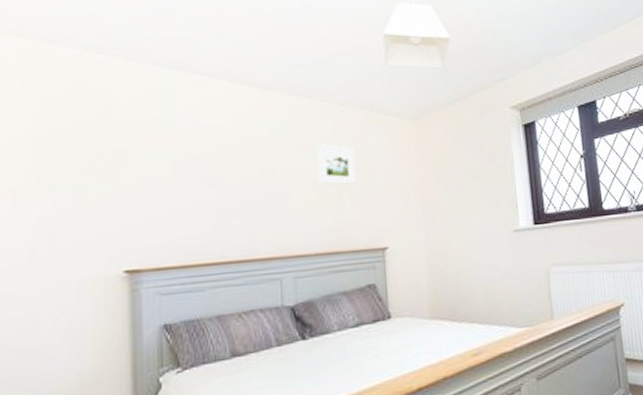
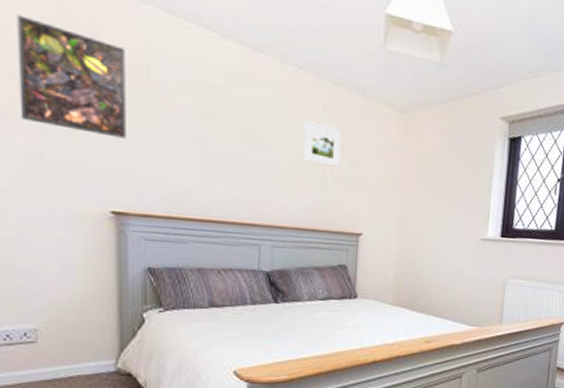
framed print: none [34,97,139,195] -> present [17,14,126,139]

